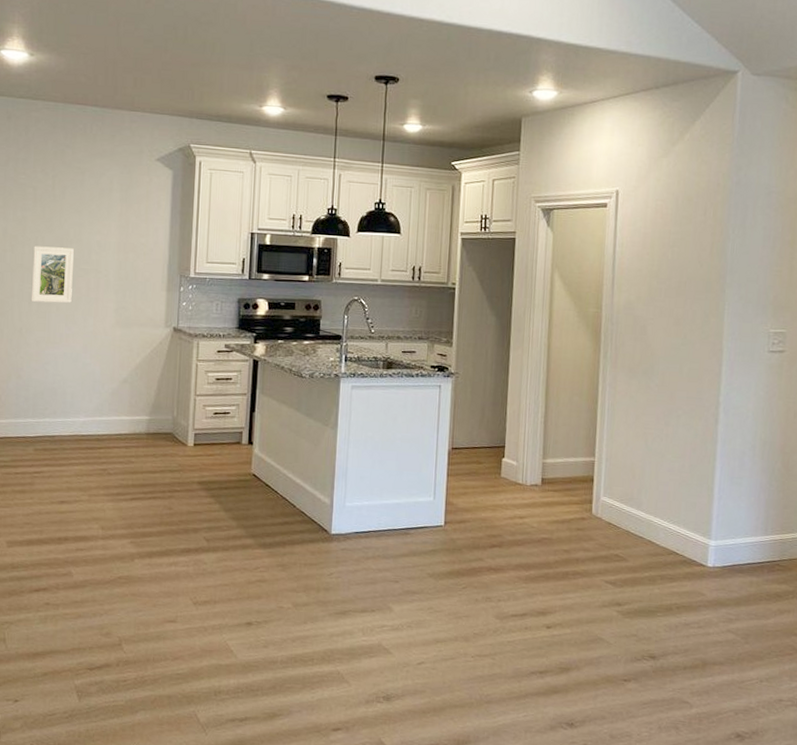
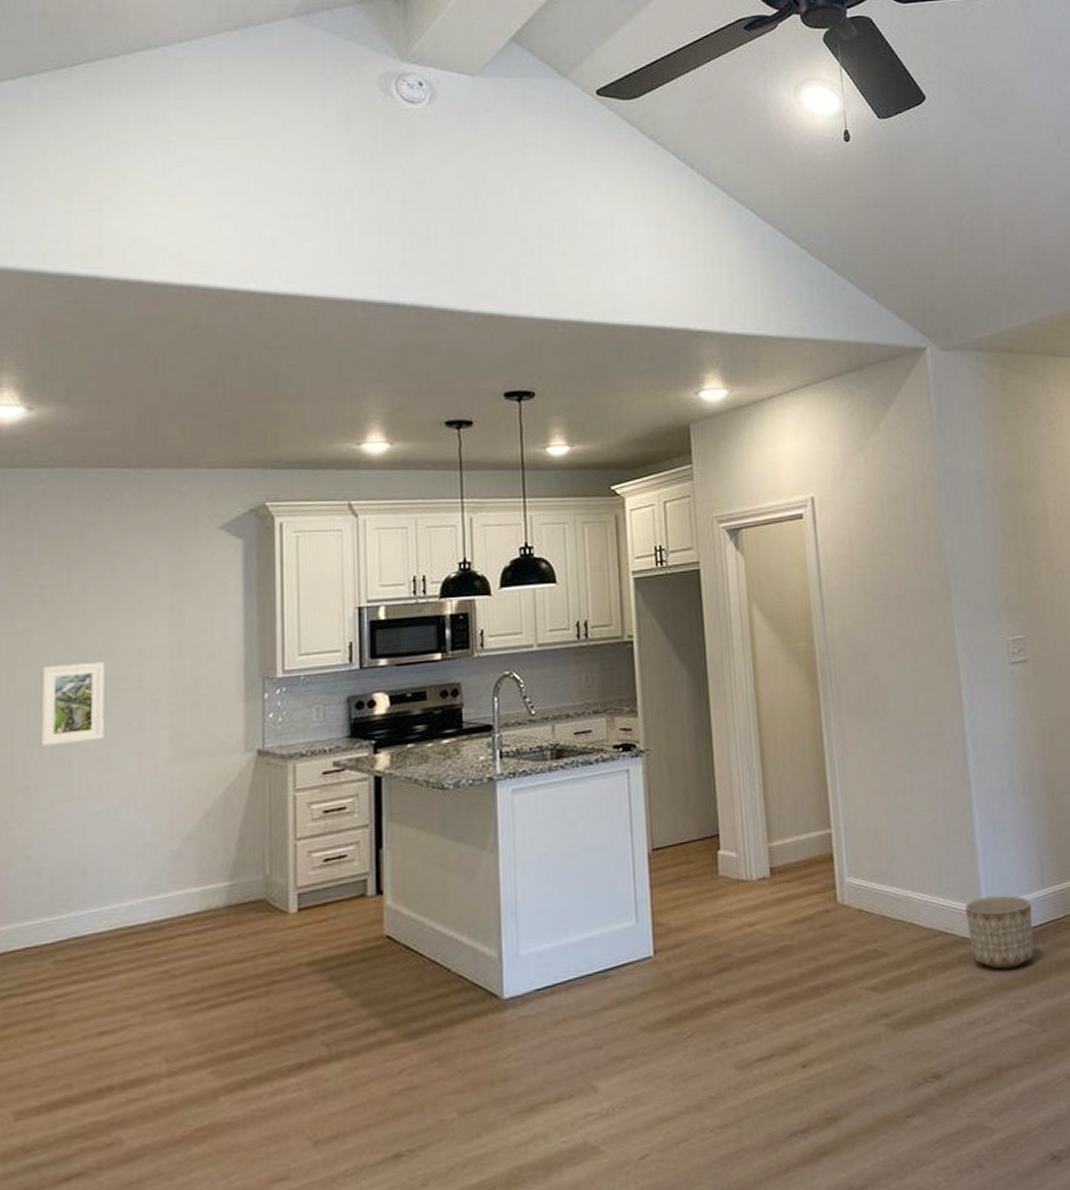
planter: none [696,532,753,591] -> present [964,895,1034,969]

